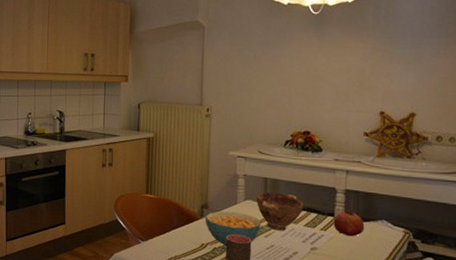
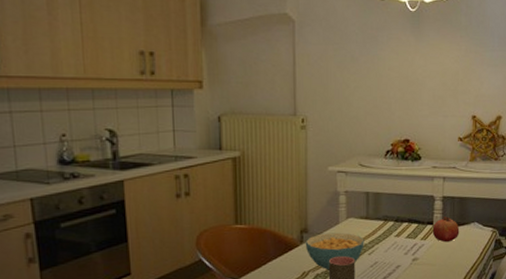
bowl: present [257,192,304,231] -> none [359,207,405,247]

